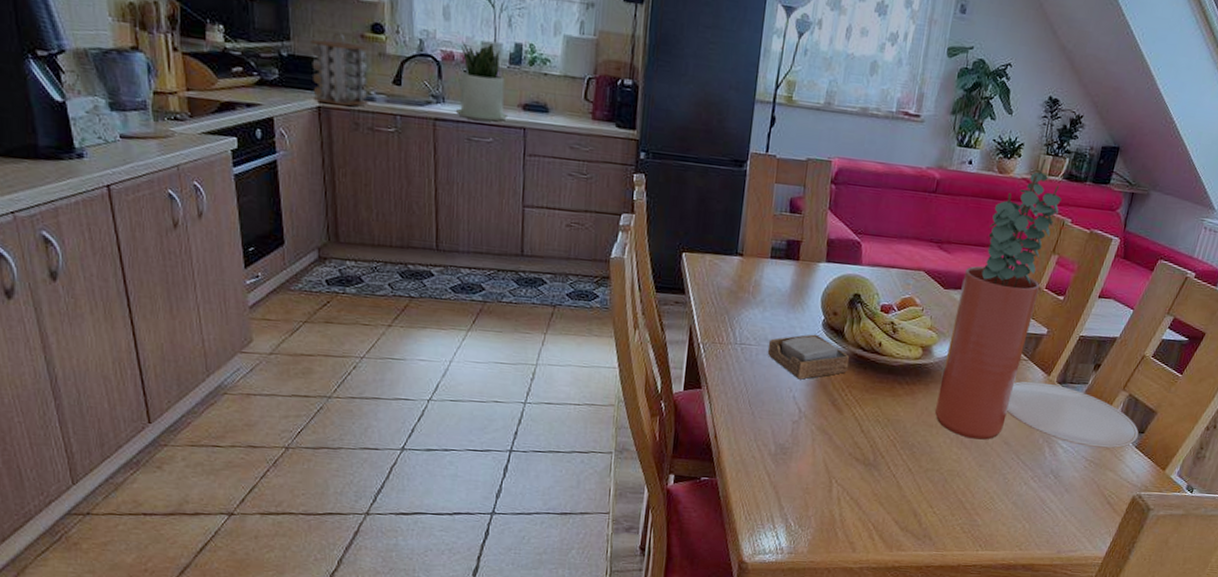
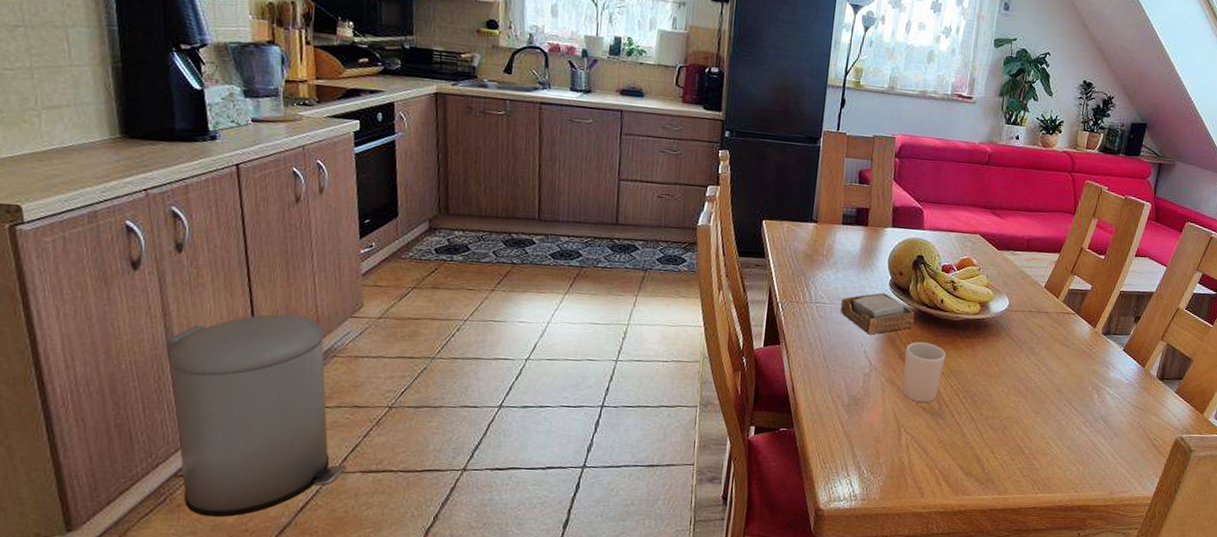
pedal bin: none [47,348,245,557] -> present [165,314,347,518]
spice rack: present [310,32,368,107] -> none [431,28,482,93]
planter: present [455,41,509,122] -> none [559,35,608,105]
mug: none [834,388,884,454] -> present [902,342,946,403]
vase: present [934,158,1062,440] -> none [993,133,1099,388]
plate: present [1006,381,1139,449] -> none [1057,333,1178,394]

